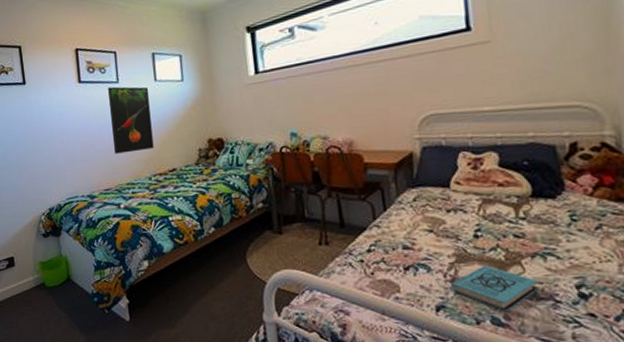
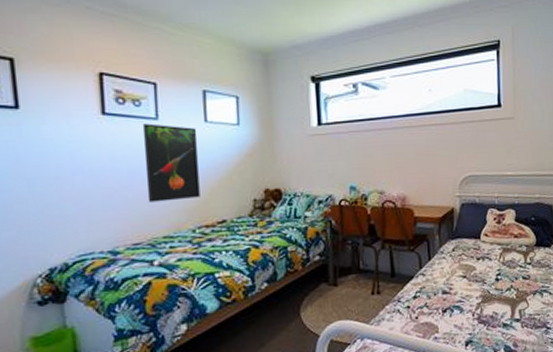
book: present [451,266,538,312] -> none [478,303,537,341]

